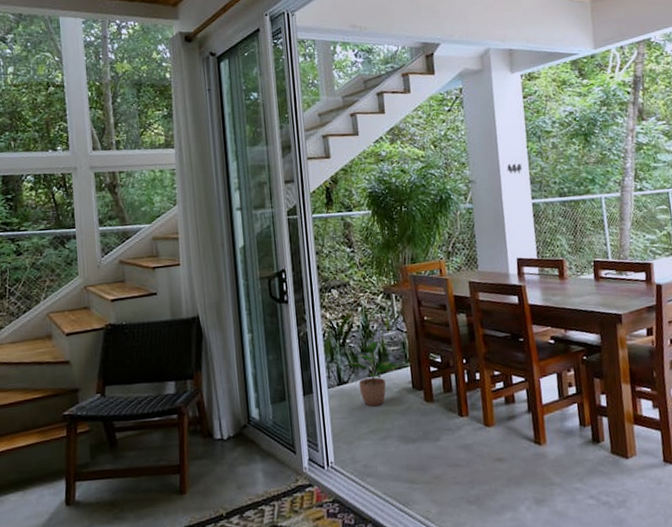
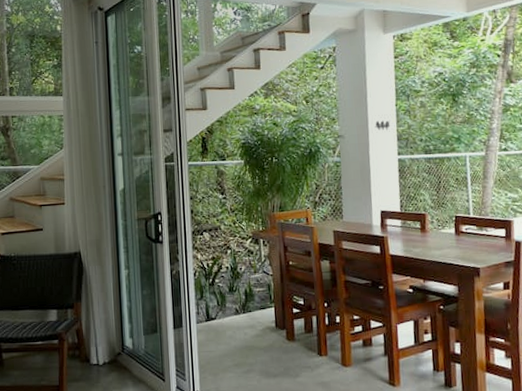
potted plant: present [342,341,400,407] -> none [211,282,264,343]

